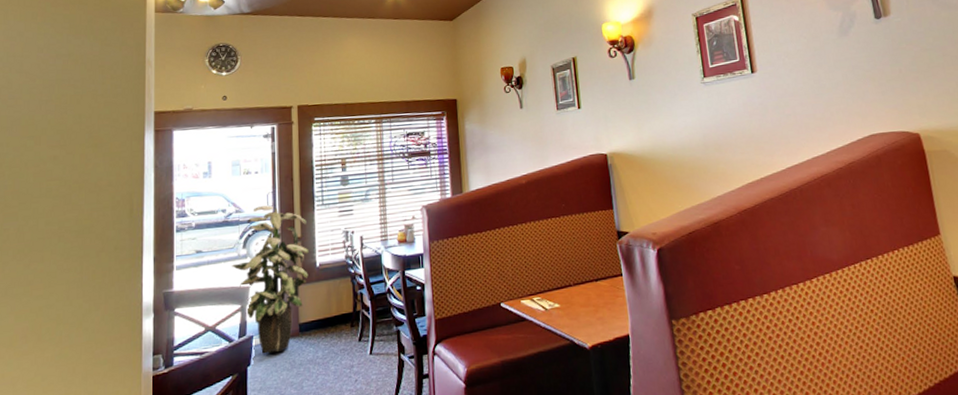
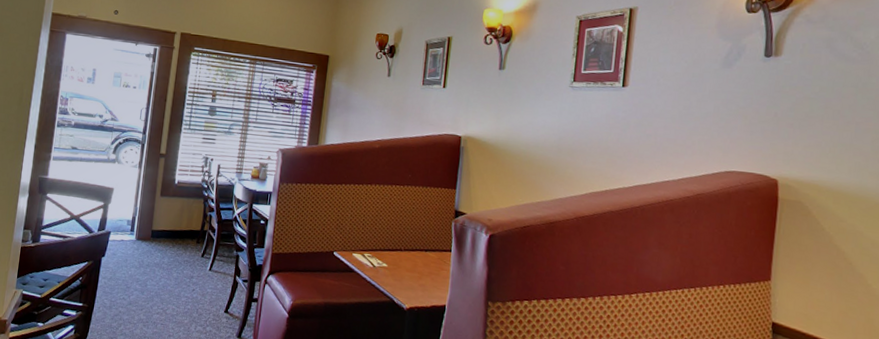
indoor plant: present [232,205,309,354] -> none [101,118,173,251]

